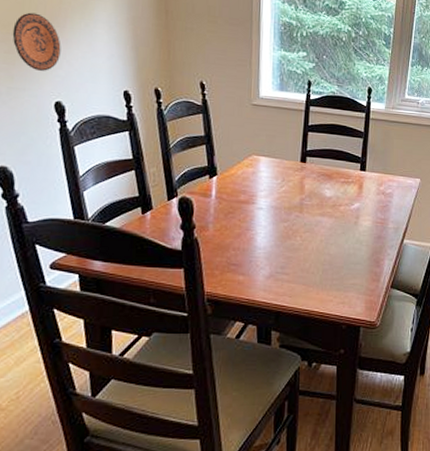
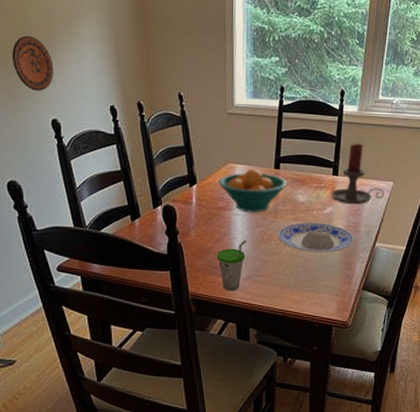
cup: none [236,235,270,291] -> present [216,240,246,291]
fruit bowl: none [240,161,314,207] -> present [218,168,288,213]
plate: none [303,217,382,249] -> present [277,222,354,253]
candle holder: none [359,140,412,201] -> present [331,143,385,205]

